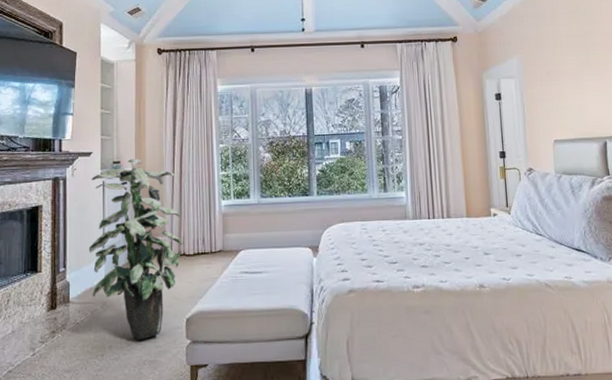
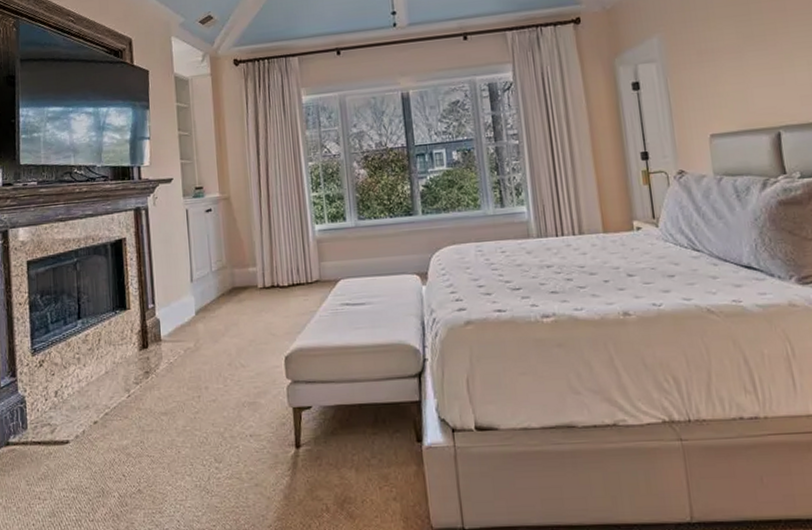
indoor plant: present [88,159,183,341] -> none [173,183,276,381]

